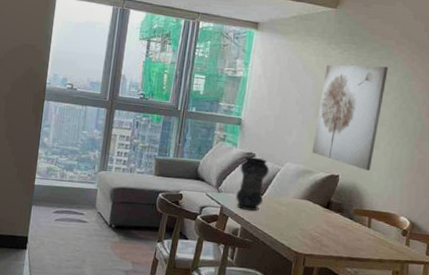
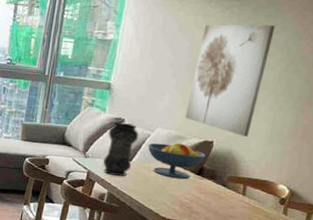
fruit bowl: none [278,177,332,213] -> present [147,143,206,180]

